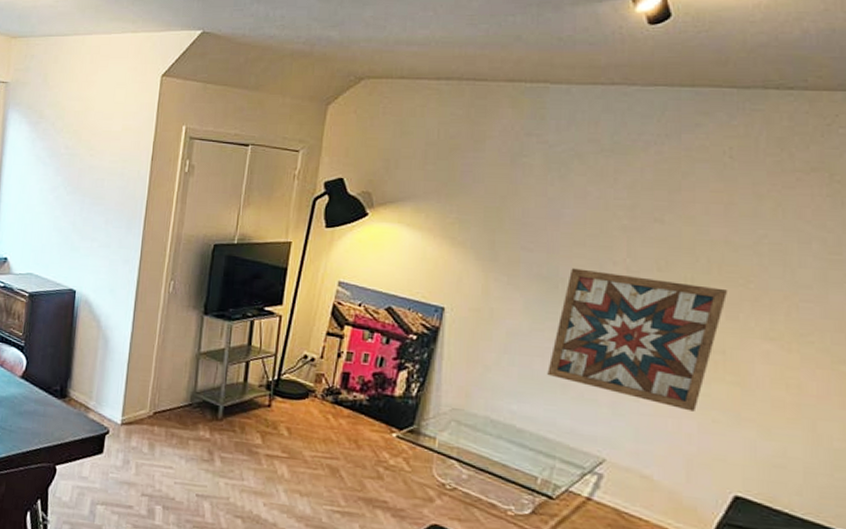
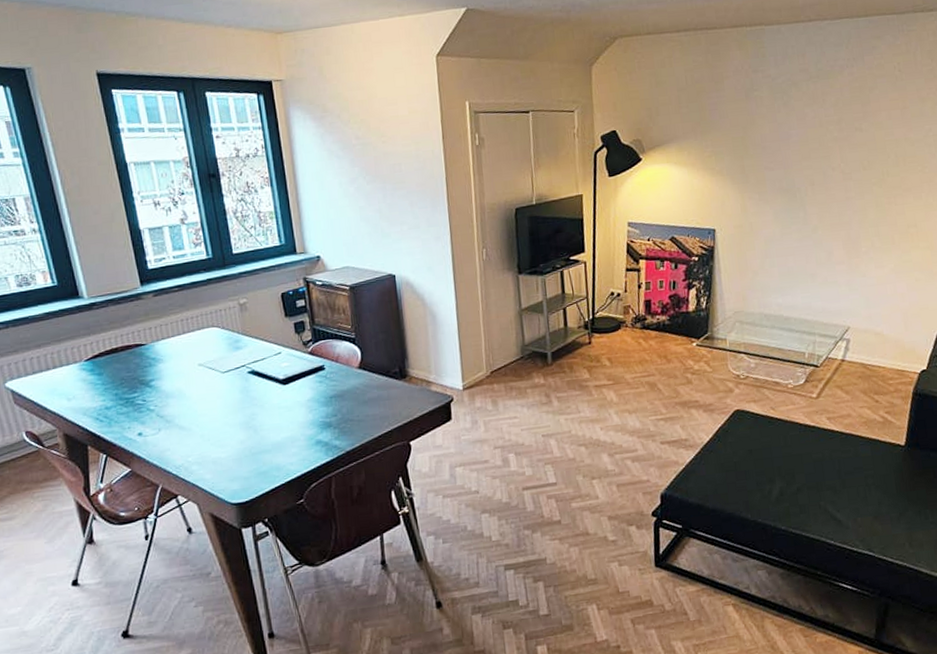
wall art: present [547,268,728,412] -> none [799,176,913,276]

